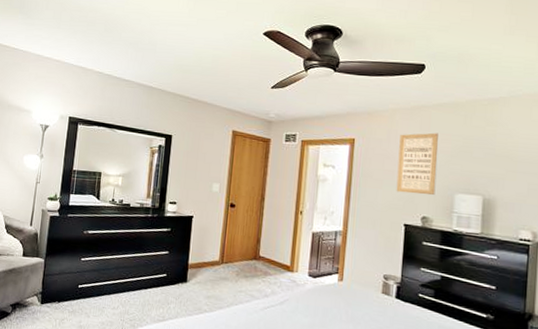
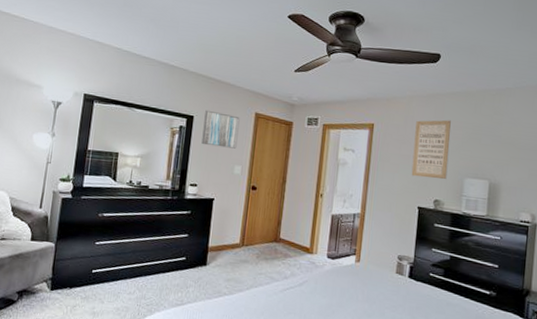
wall art: none [180,129,217,167] -> present [201,110,240,149]

